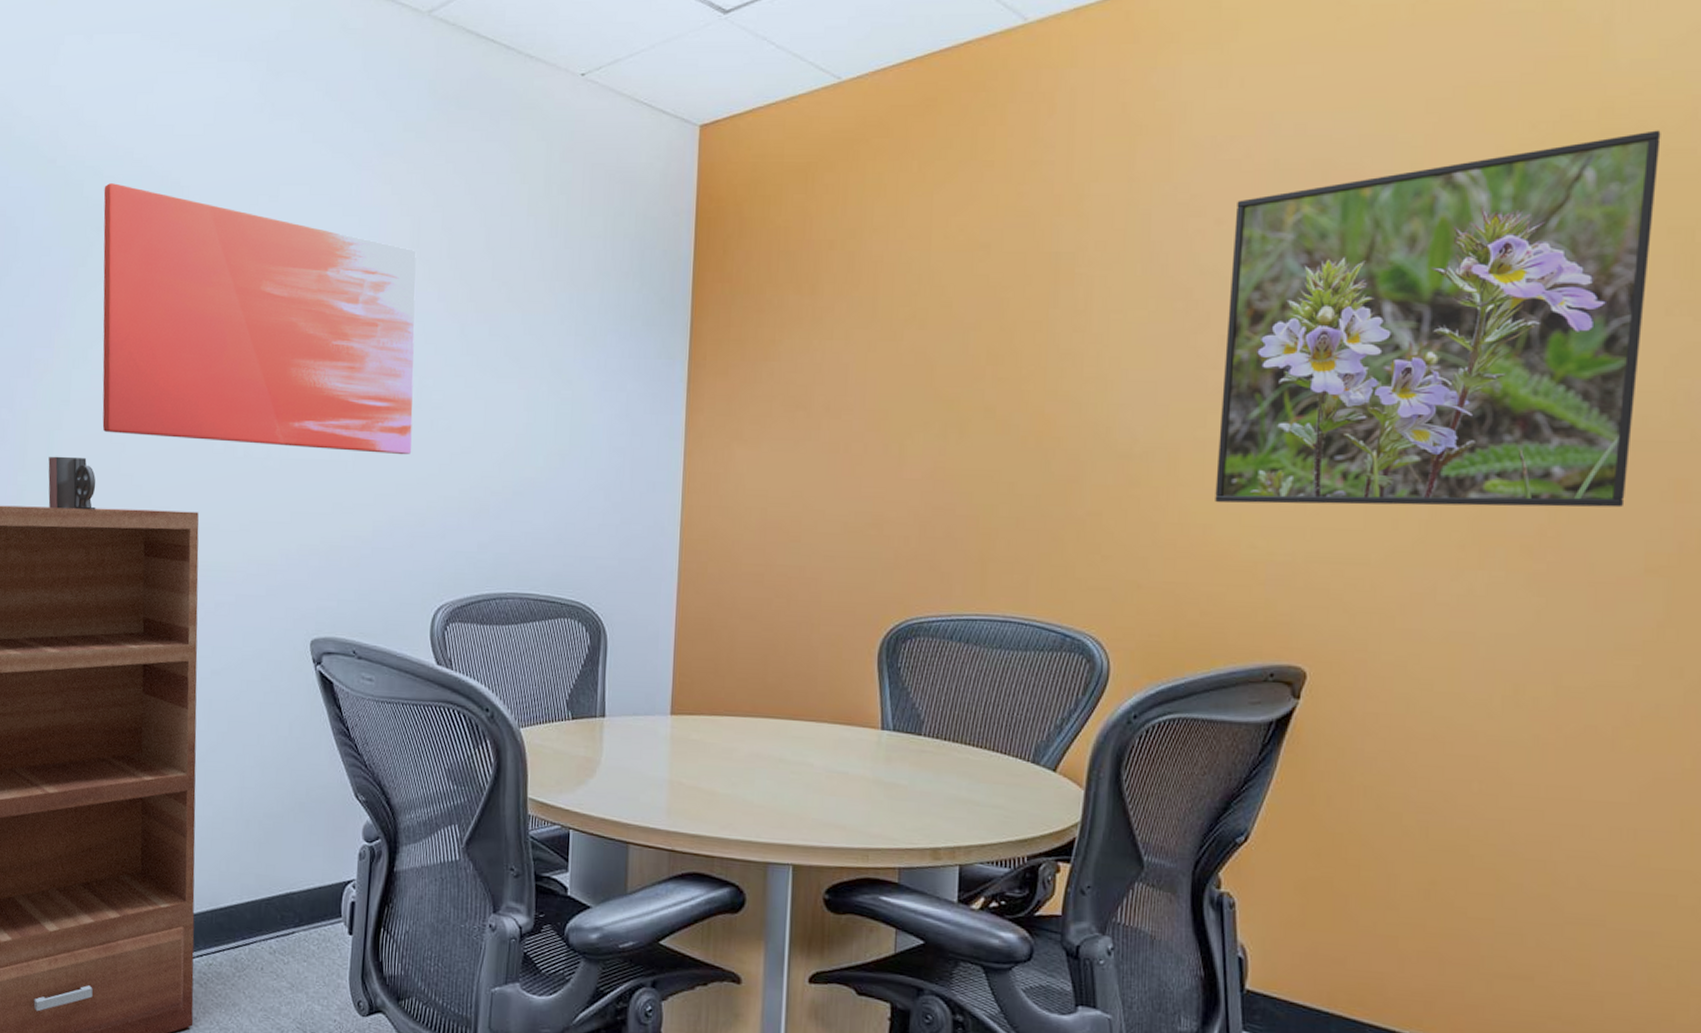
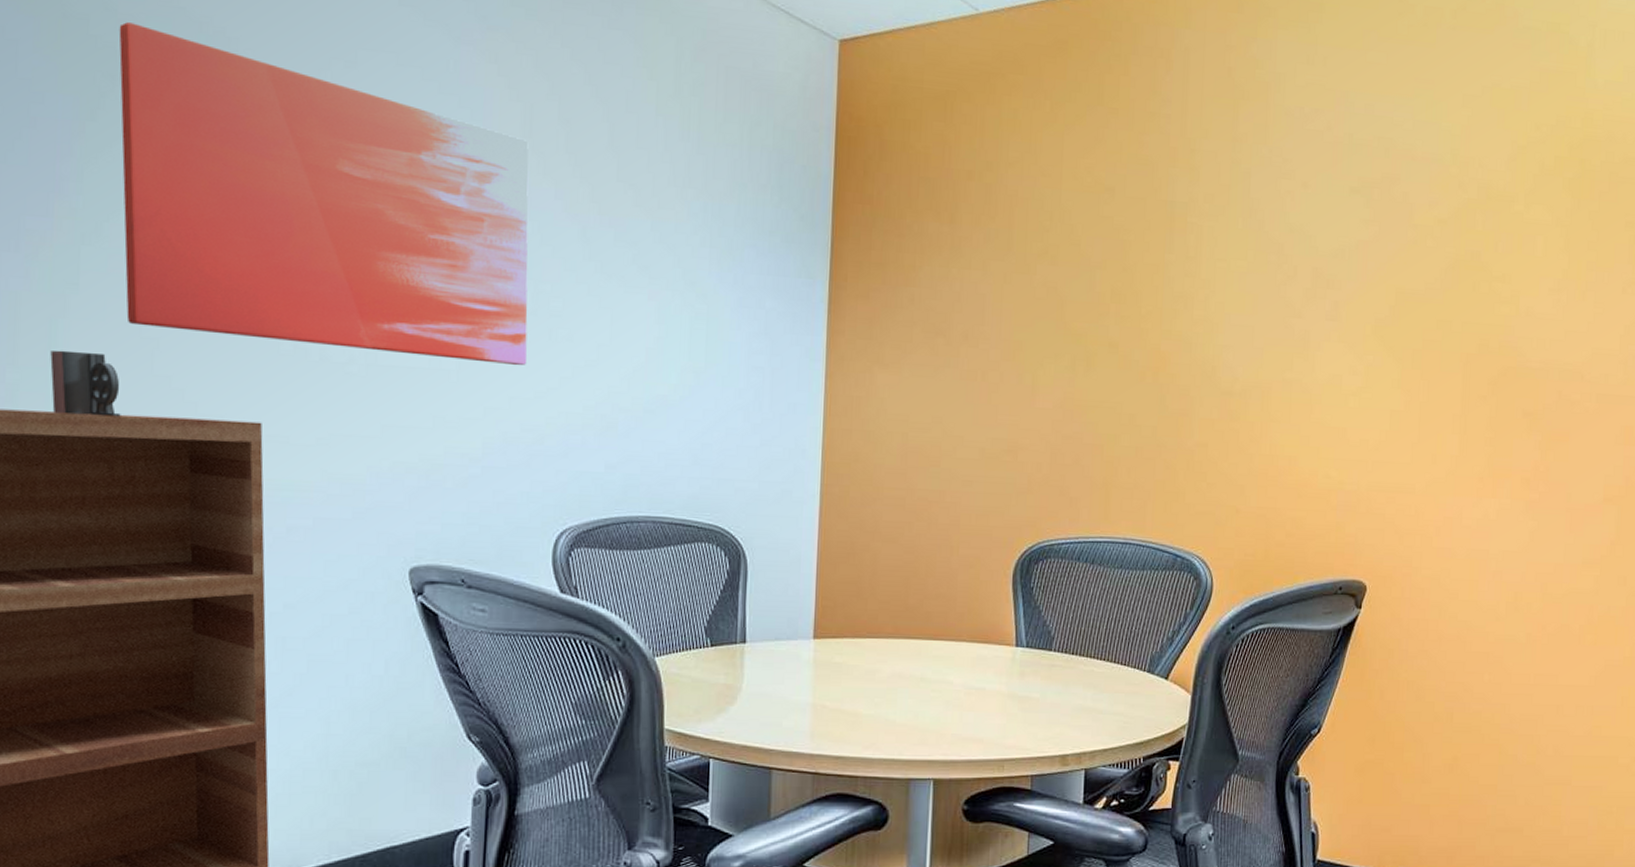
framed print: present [1215,130,1661,508] -> none [1299,141,1623,448]

